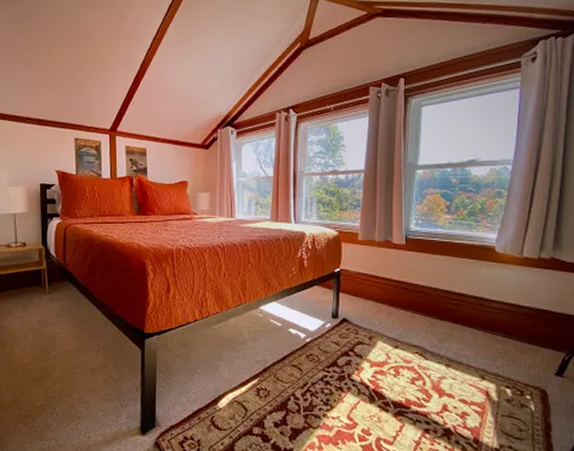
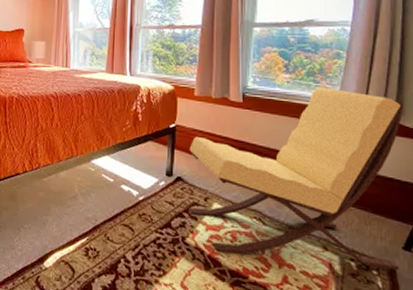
lounge chair: none [354,226,561,395] -> present [188,87,404,271]

